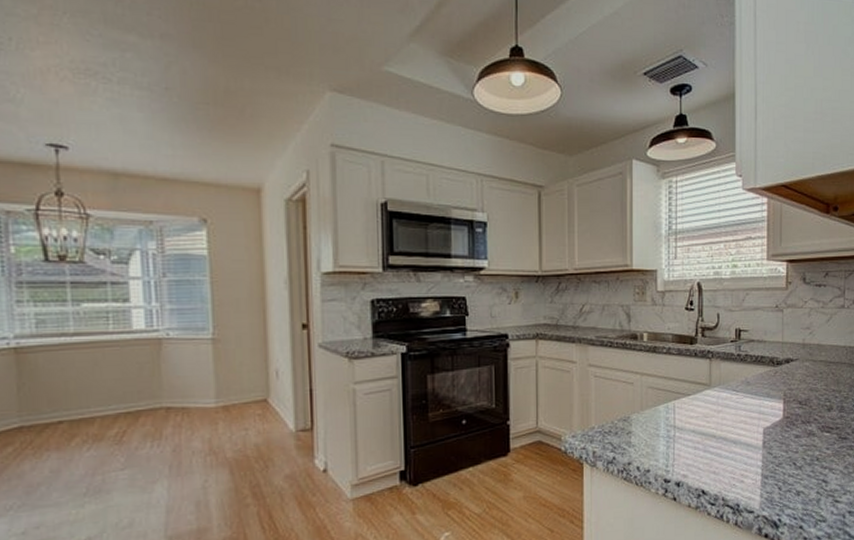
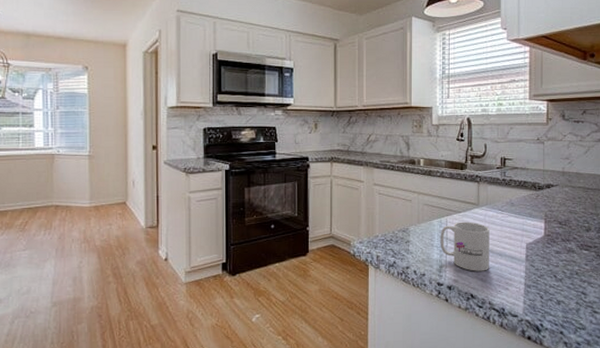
mug: none [667,405,723,464] -> present [440,221,490,272]

